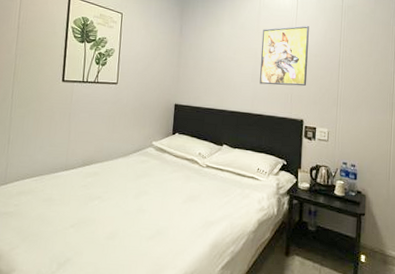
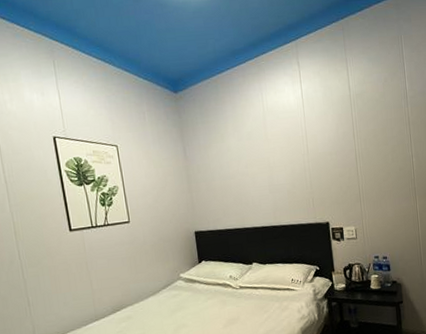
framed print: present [260,25,309,86] -> none [271,123,327,194]

